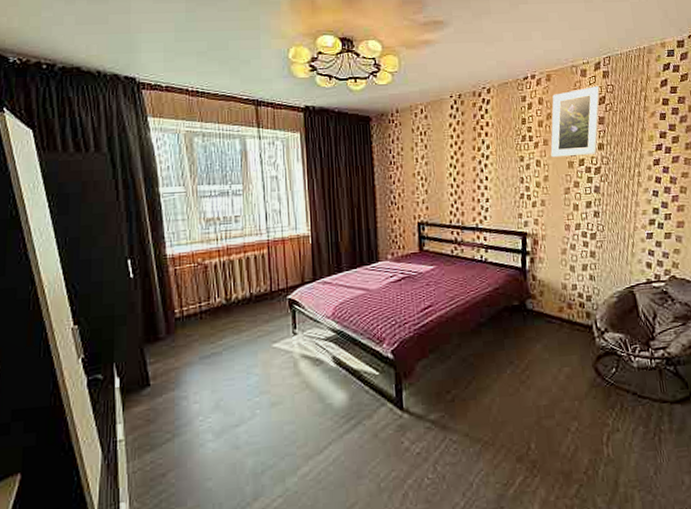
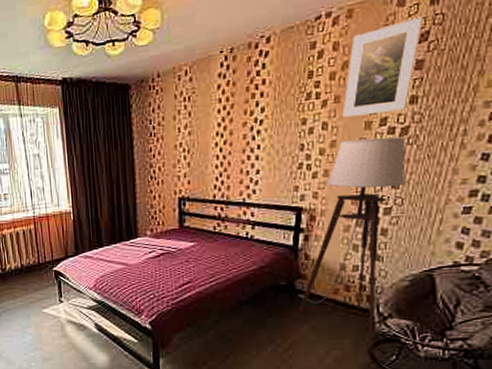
floor lamp: none [531,174,603,355] -> present [298,136,406,340]

